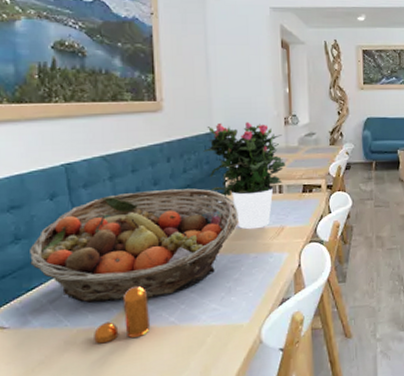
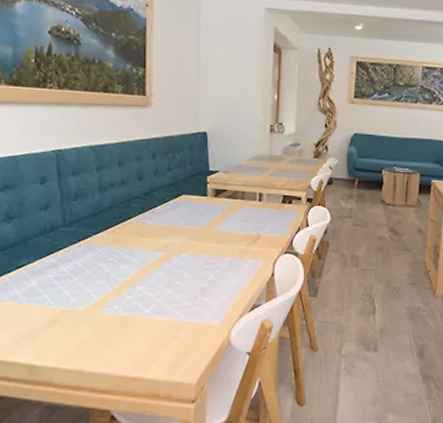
fruit basket: present [30,188,238,304] -> none [20,184,217,289]
pepper shaker: present [94,286,151,344] -> none [75,276,127,326]
potted flower: present [203,122,286,230] -> none [188,124,268,234]

